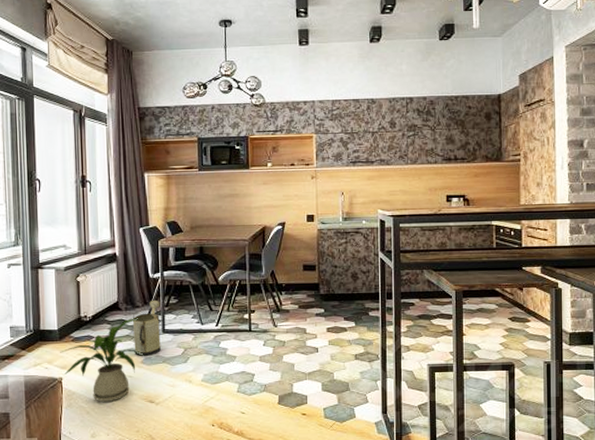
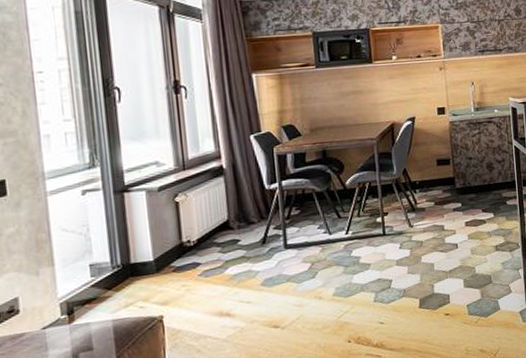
house plant: present [60,318,147,402] -> none [158,235,267,337]
watering can: present [133,299,161,356] -> none [248,213,284,278]

